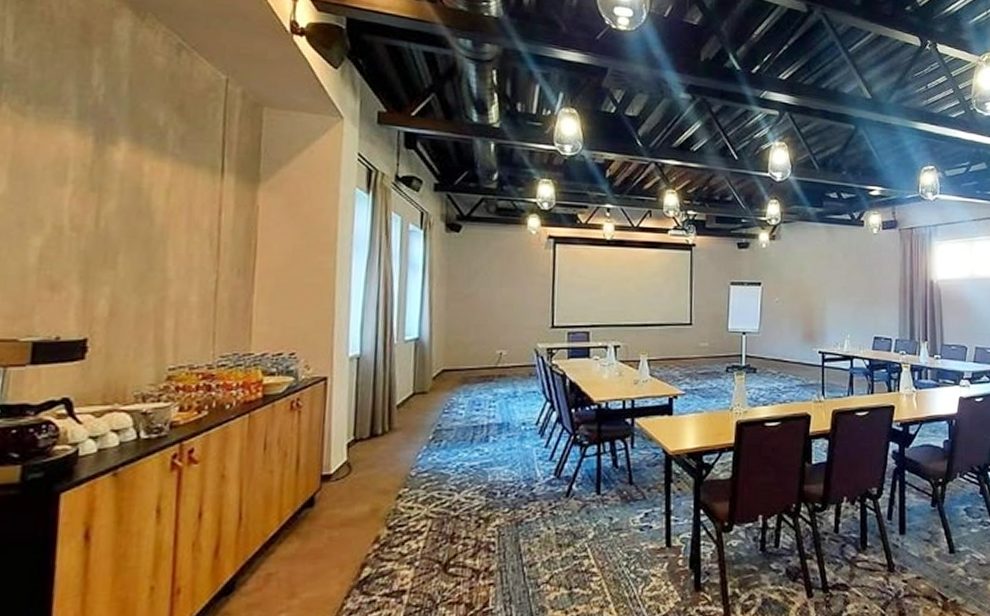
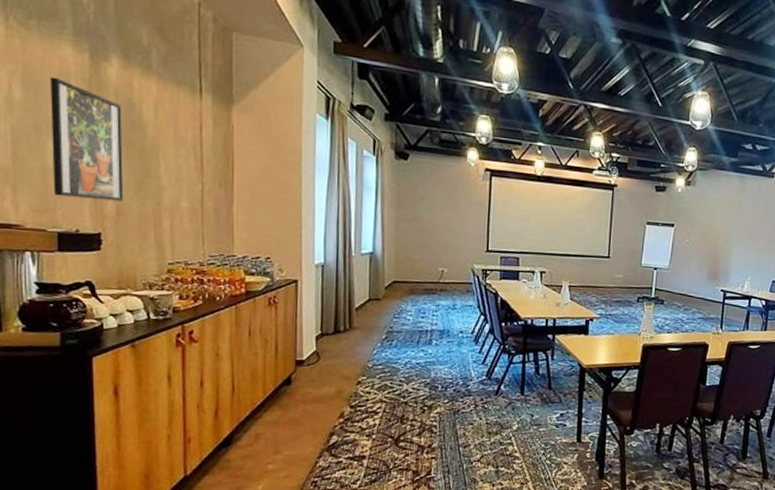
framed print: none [32,165,127,300] -> present [50,76,124,202]

